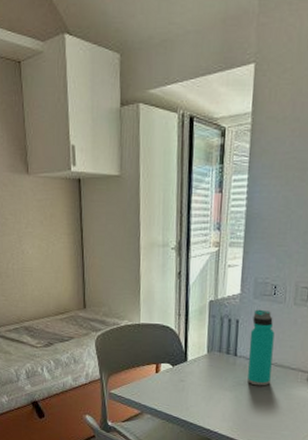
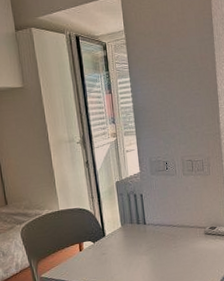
water bottle: present [247,309,275,386] -> none [153,182,176,247]

